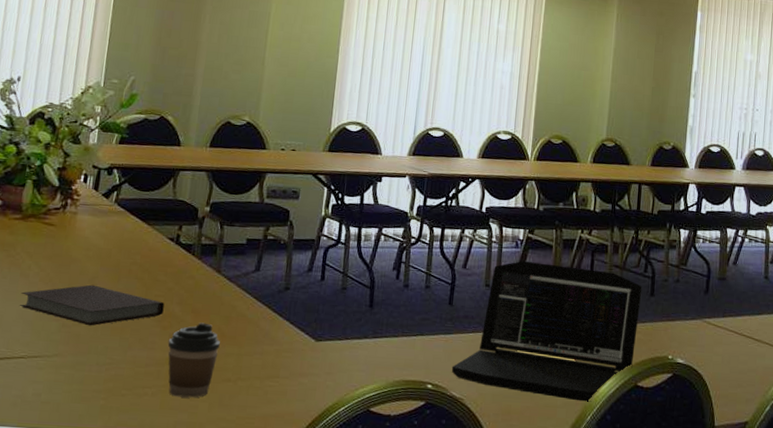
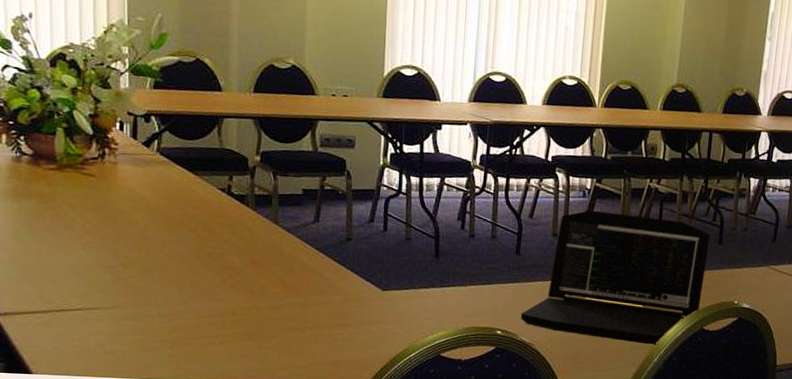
notebook: present [20,284,165,326] -> none [68,236,222,278]
coffee cup: present [167,322,220,398] -> none [230,273,284,346]

